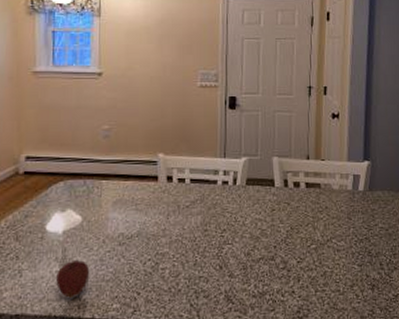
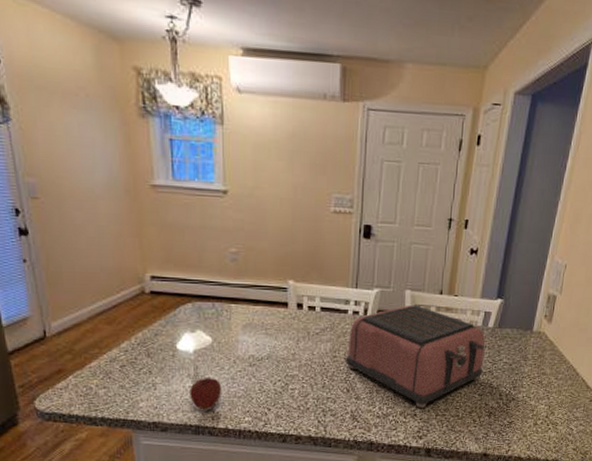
toaster: none [217,171,360,284] -> present [345,304,486,408]

